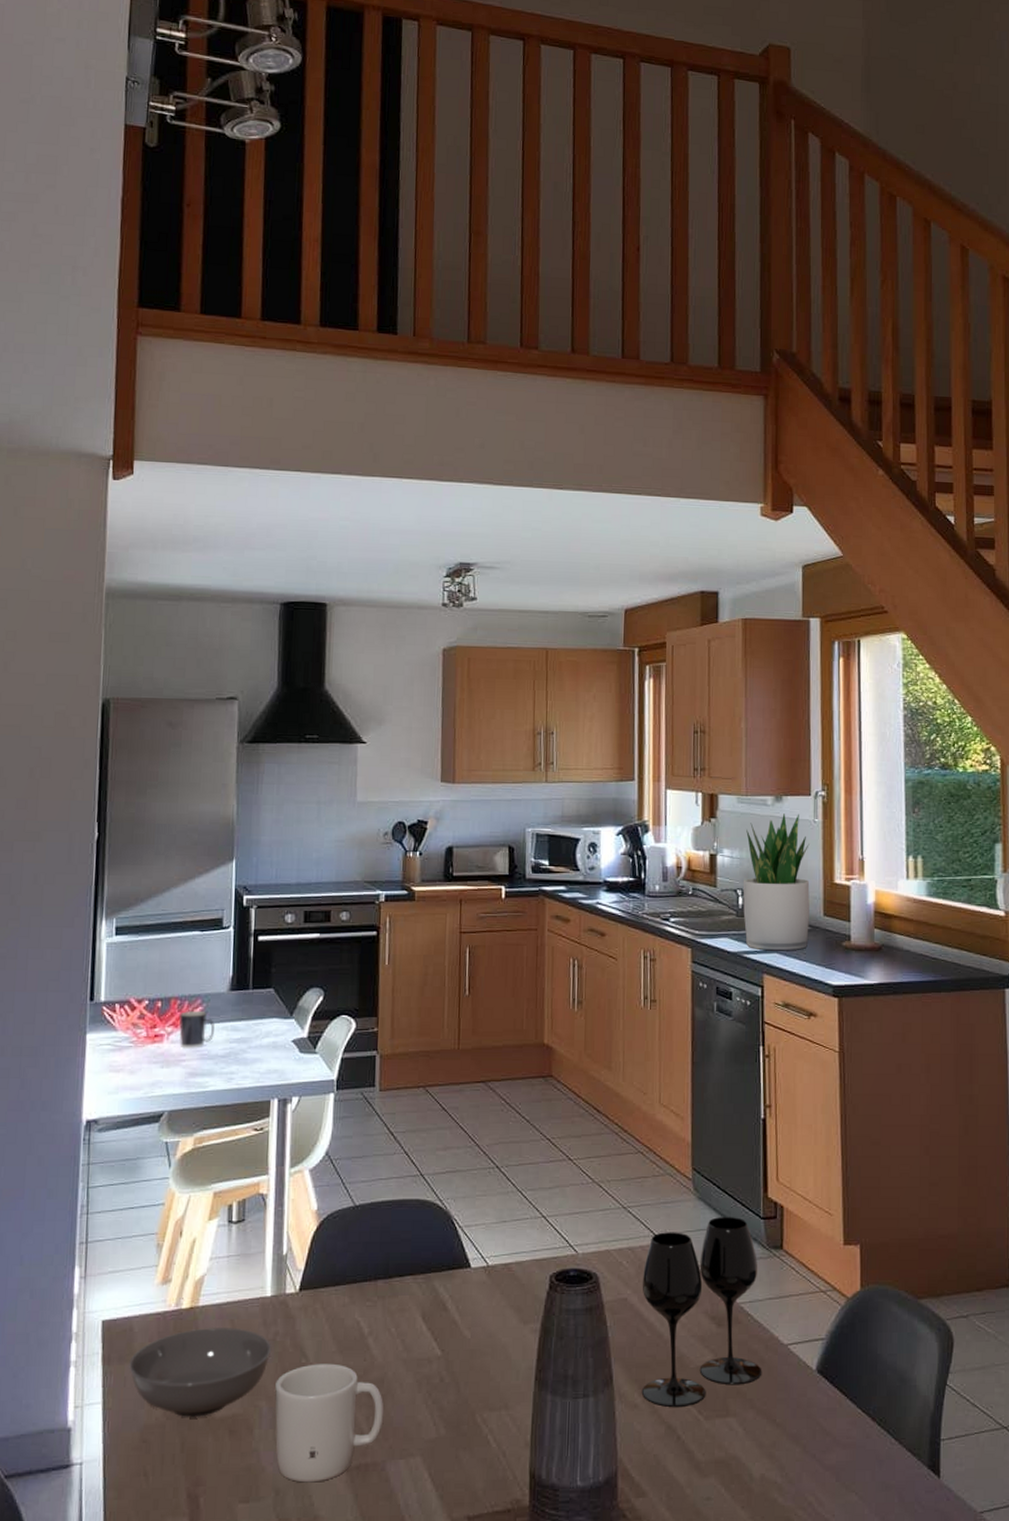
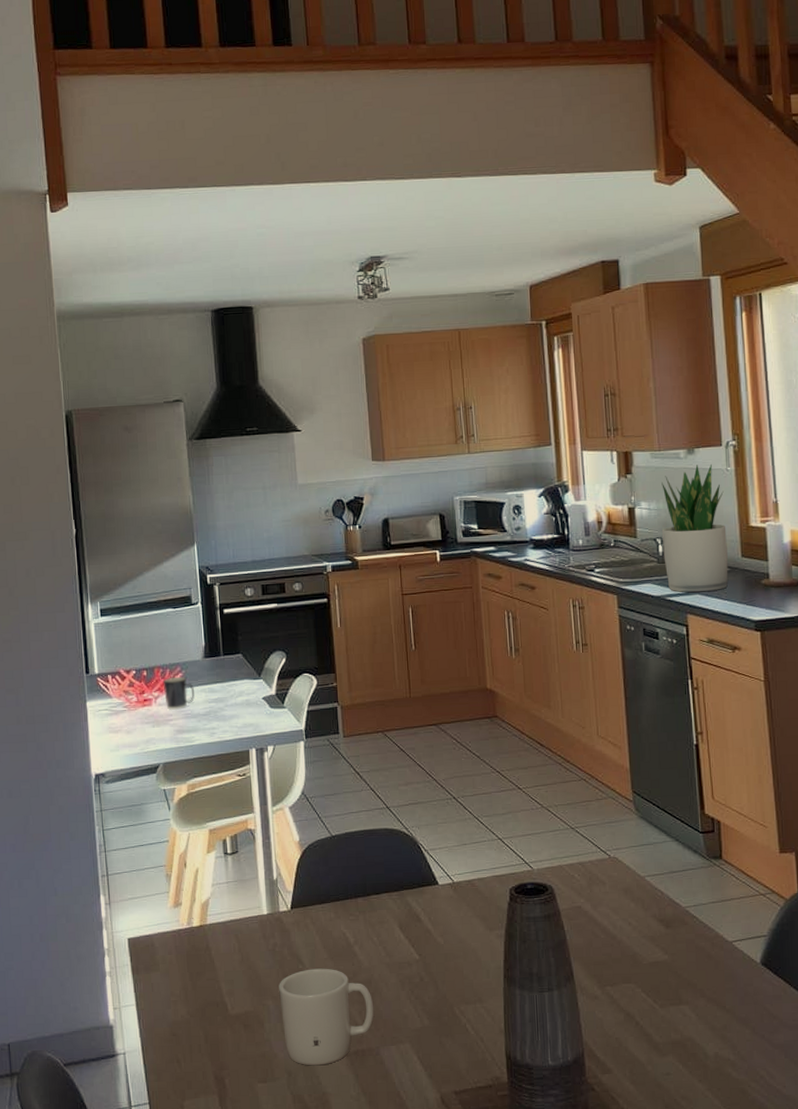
bowl: present [129,1326,272,1417] -> none [154,940,273,1015]
wine glass: present [641,1216,762,1407] -> none [593,832,710,997]

